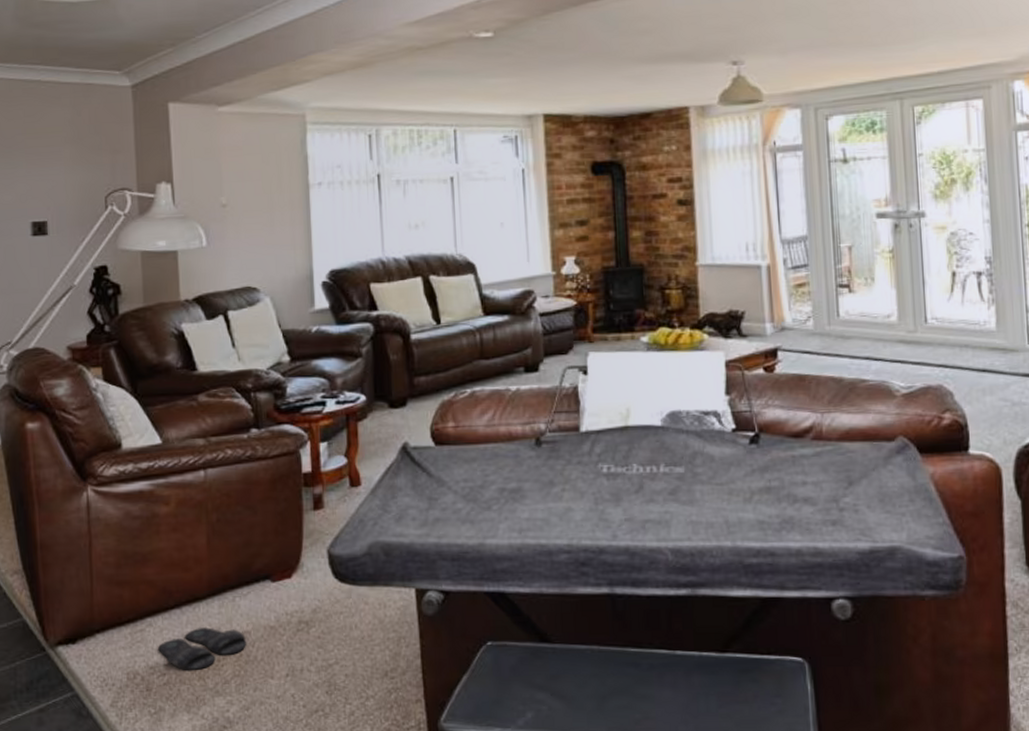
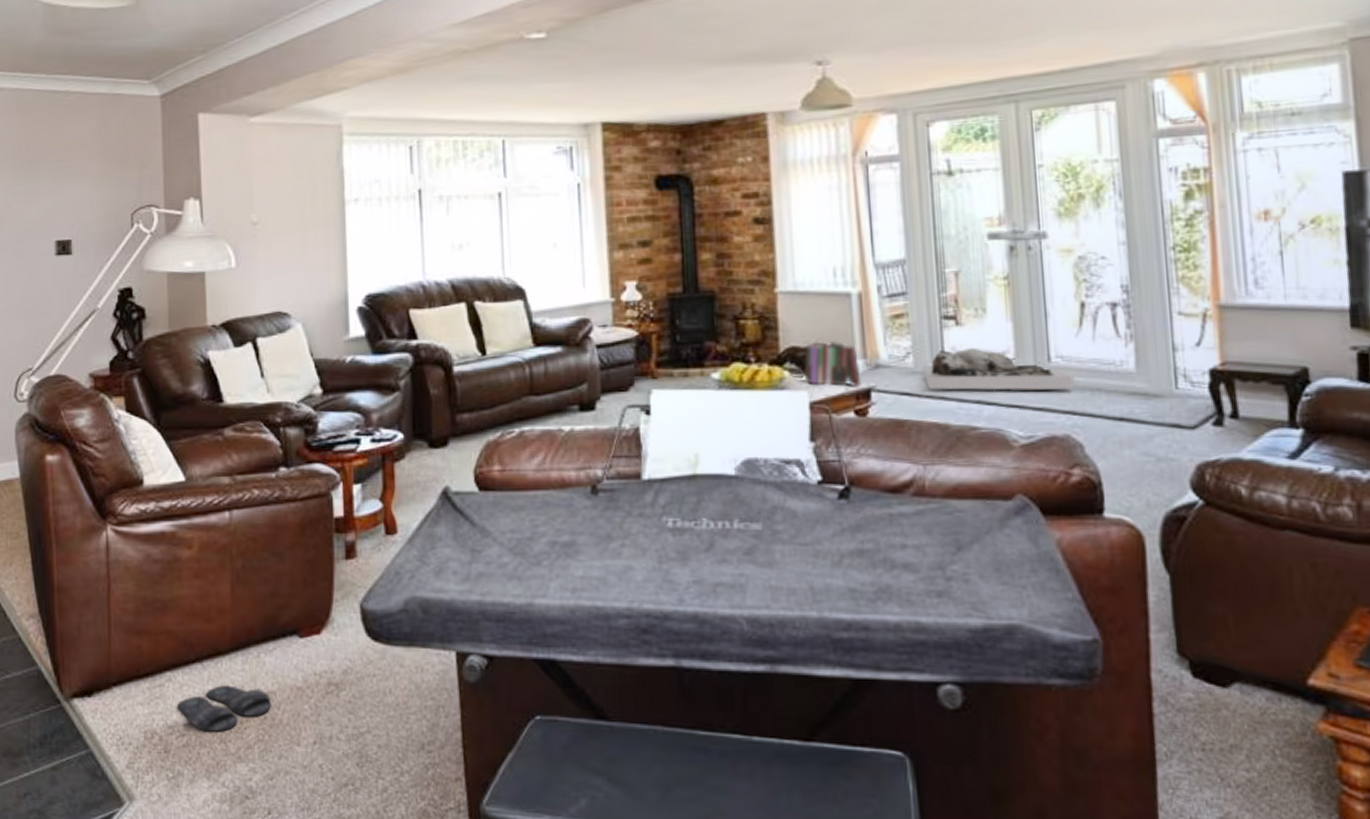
books: none [720,307,769,348] -> present [804,340,861,388]
dog bed: none [821,312,947,349] -> present [923,349,1075,392]

